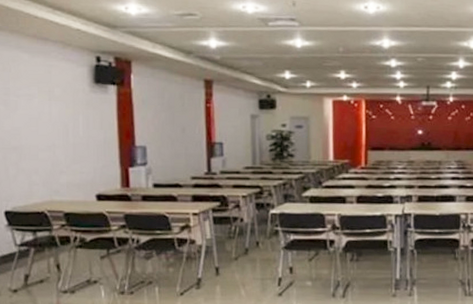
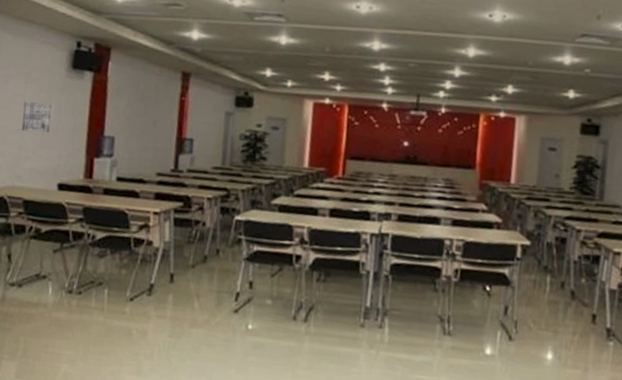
wall art: none [51,118,81,148] -> present [22,101,52,133]

